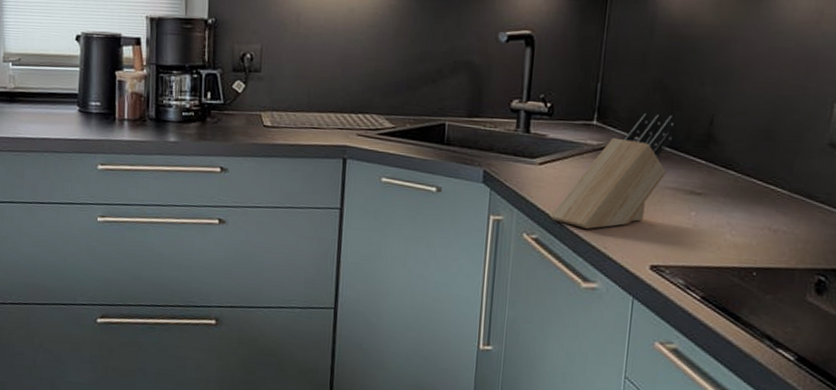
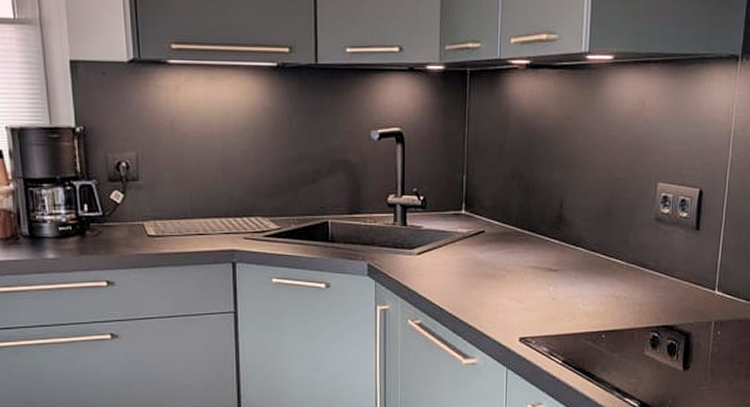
knife block: present [550,113,675,229] -> none [430,201,531,310]

